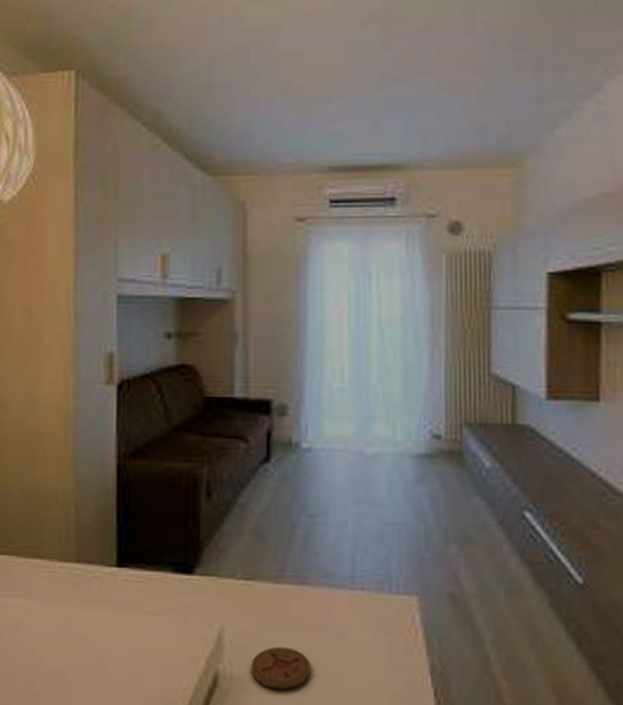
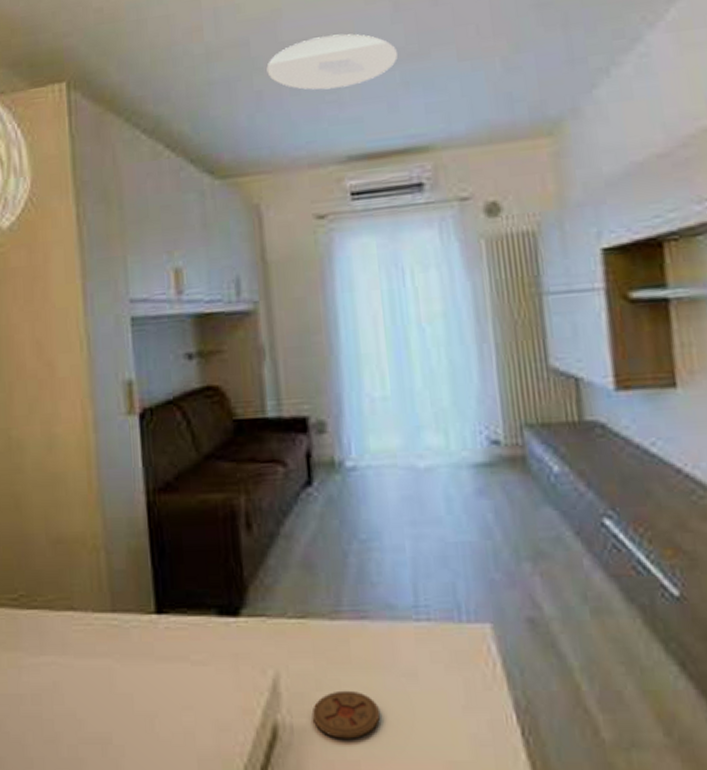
ceiling light: none [263,54,384,103] -> present [266,34,398,90]

